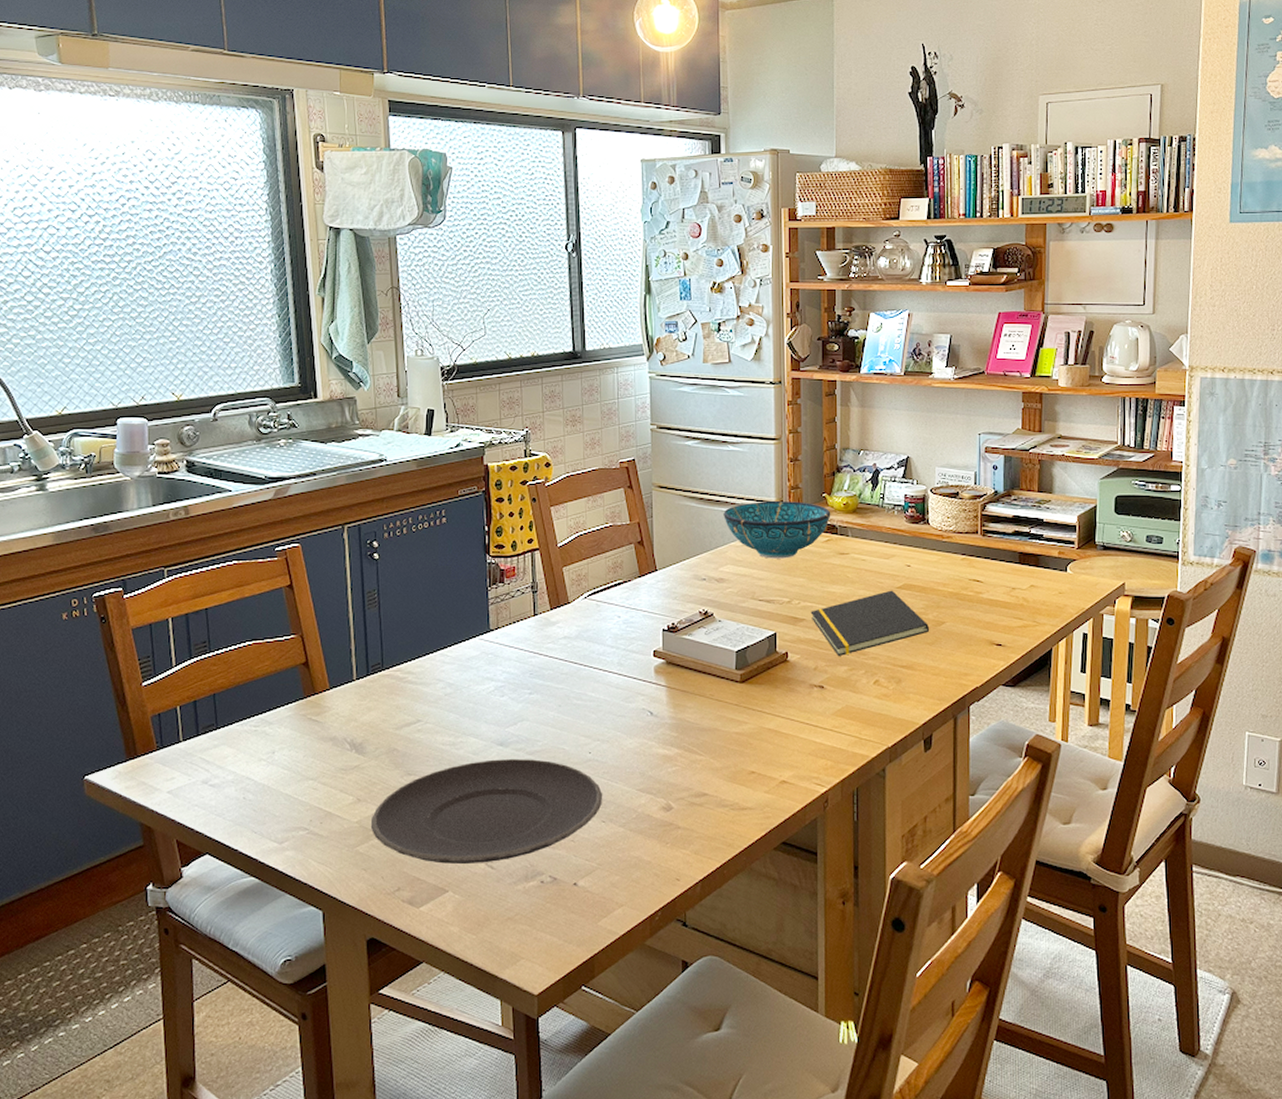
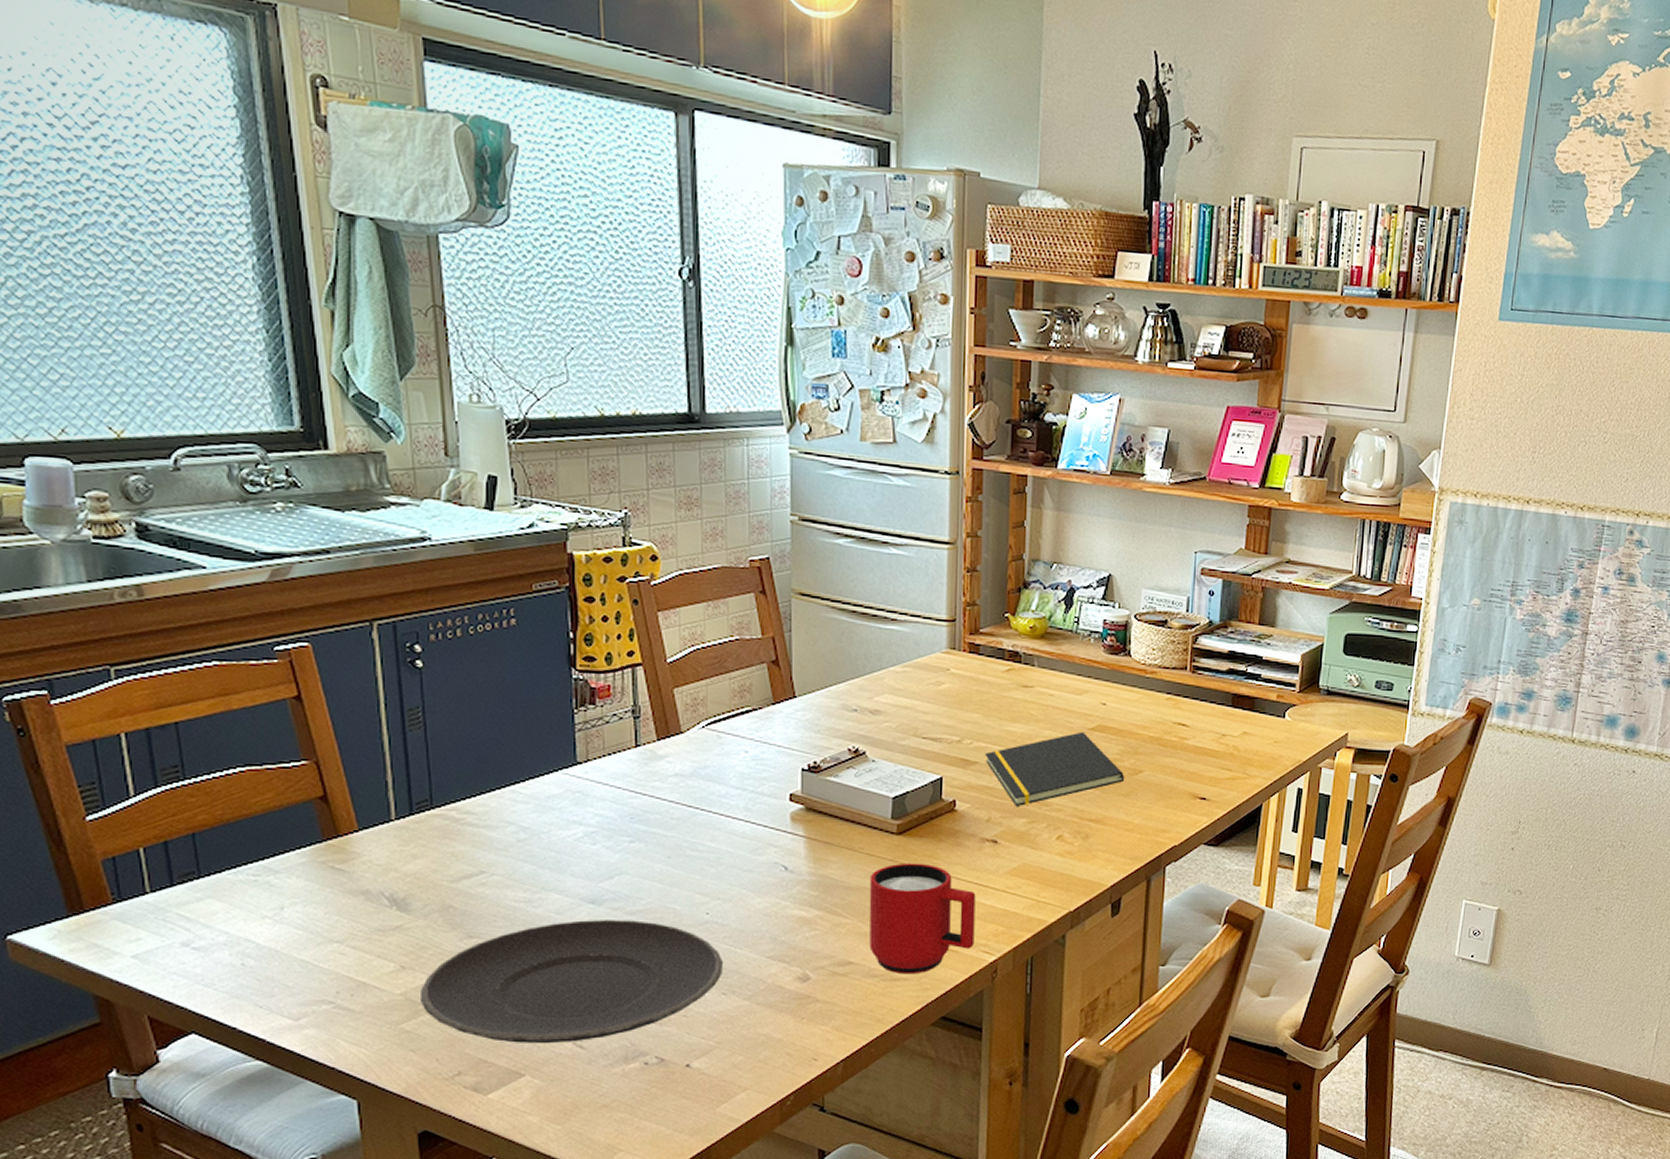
mug: none [719,707,808,804] -> present [869,863,976,975]
decorative bowl: present [724,501,831,559] -> none [881,619,1014,690]

